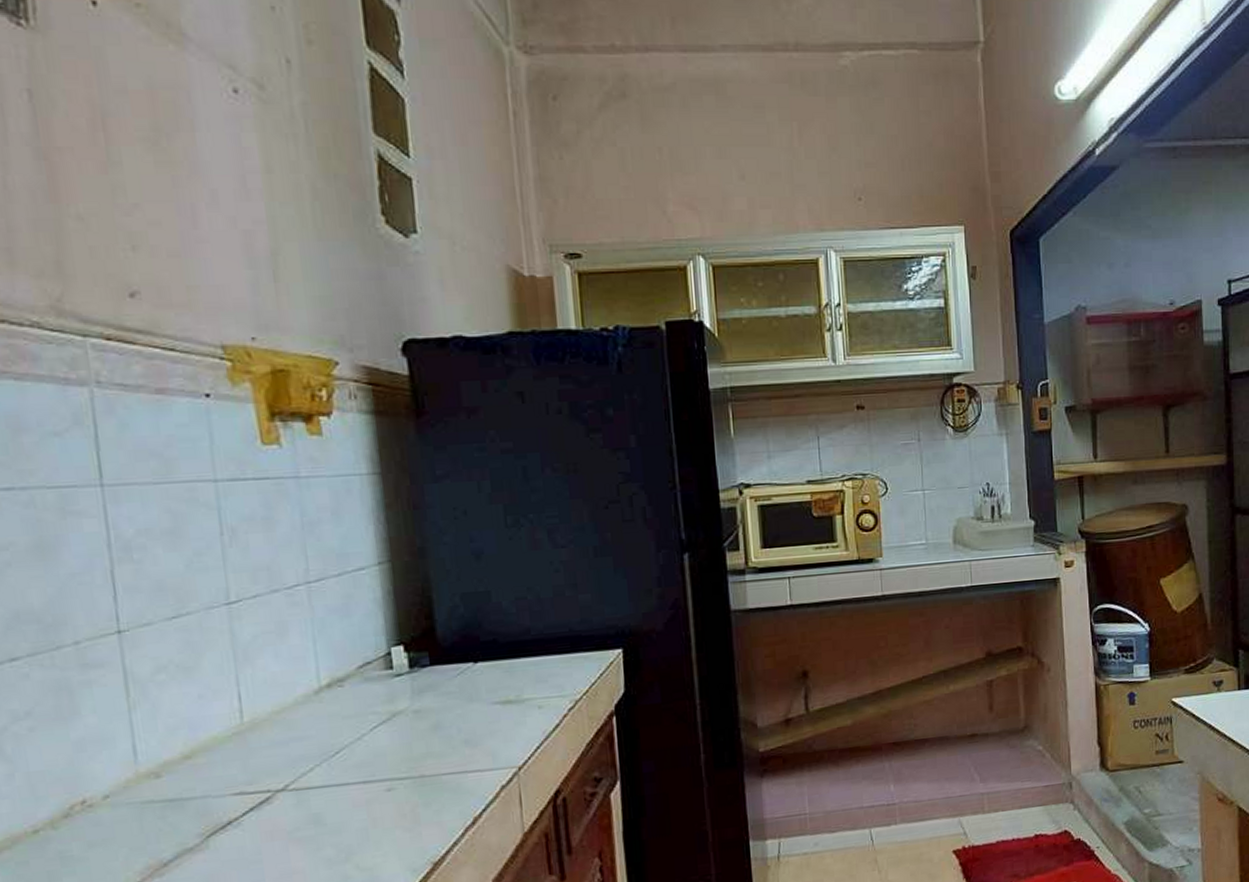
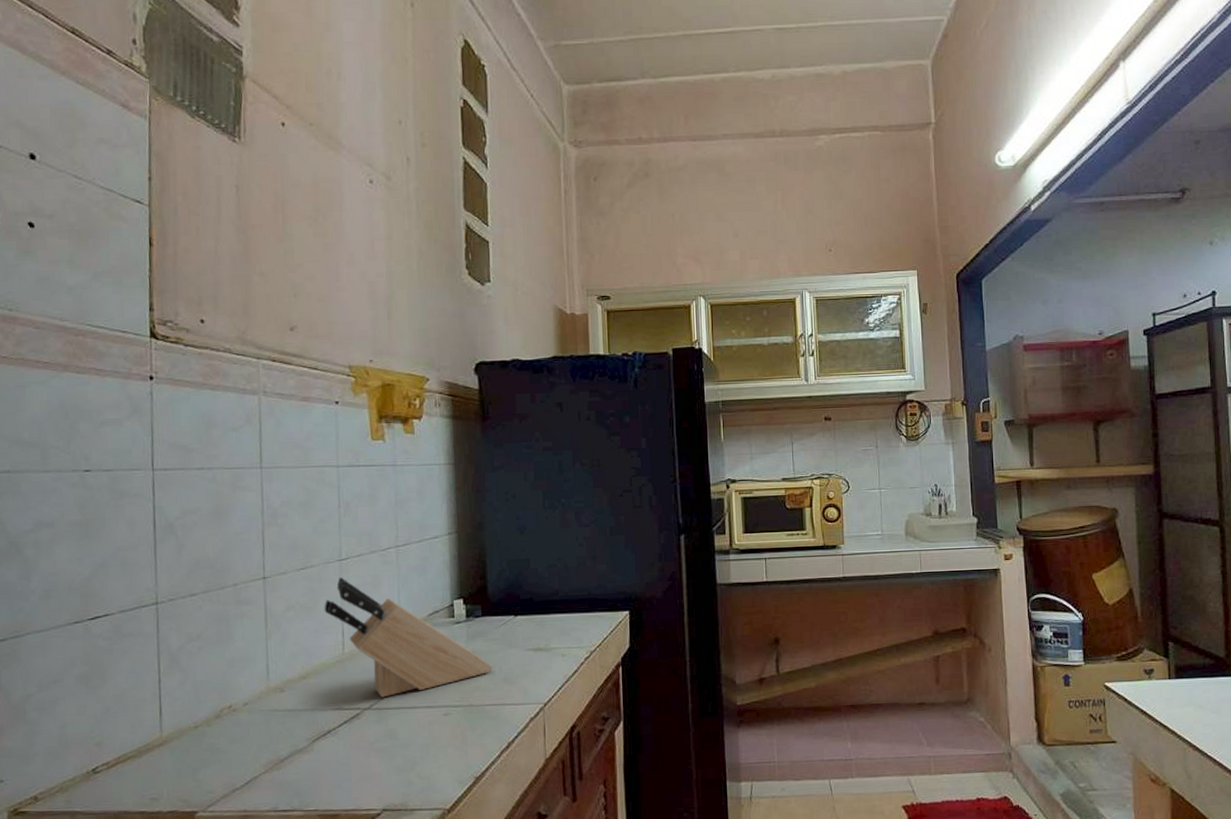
knife block: none [209,625,450,776] -> present [324,576,494,698]

